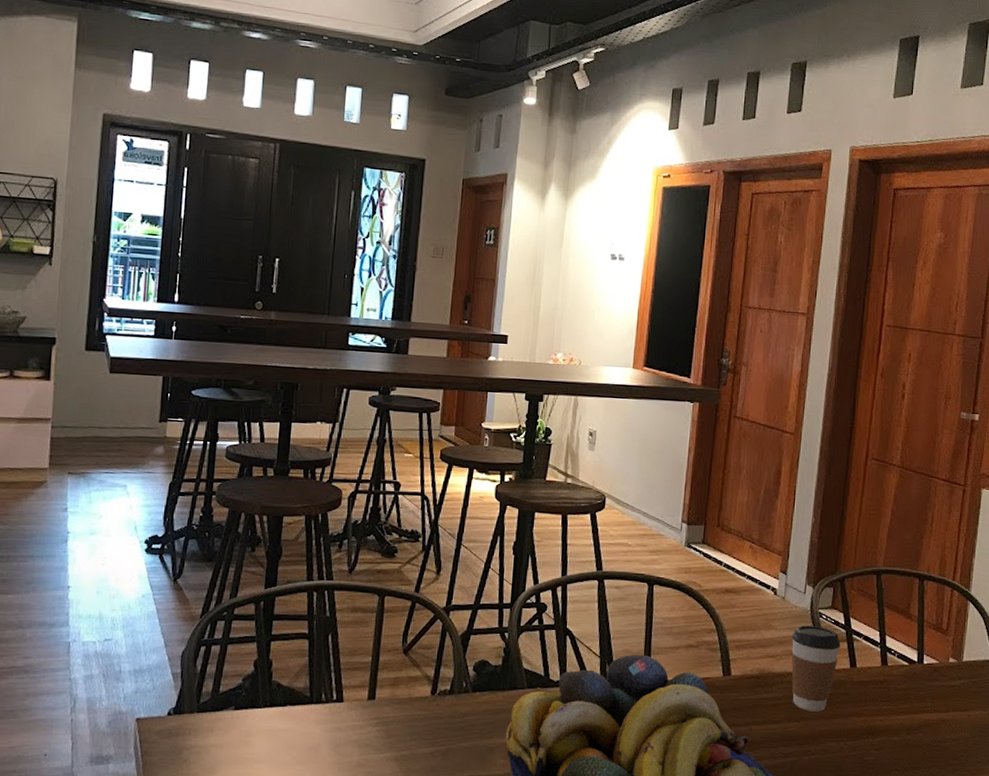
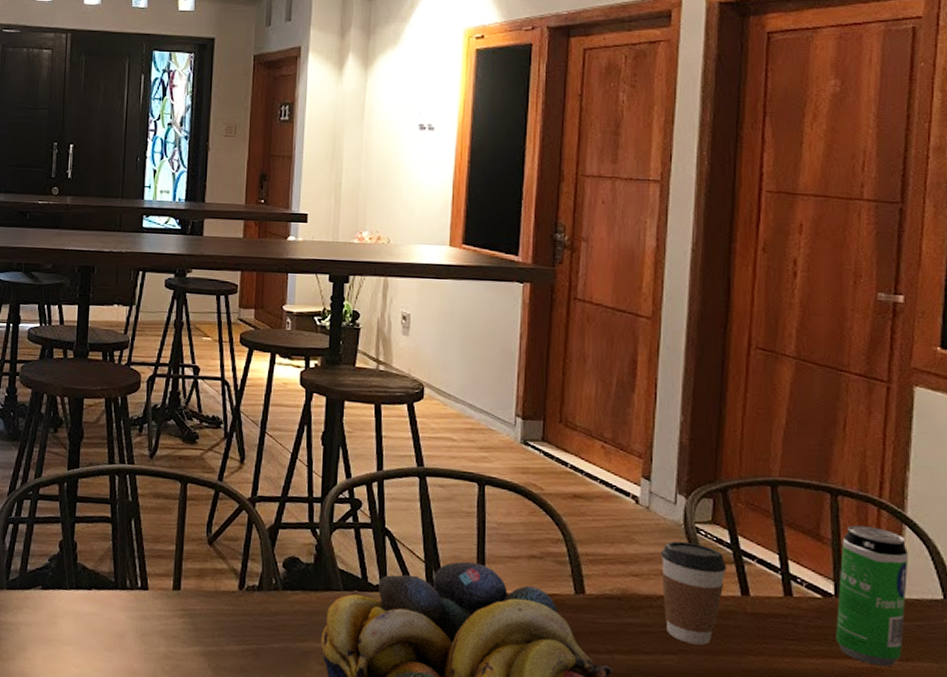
beverage can: none [916,604,971,717] -> present [836,525,909,667]

